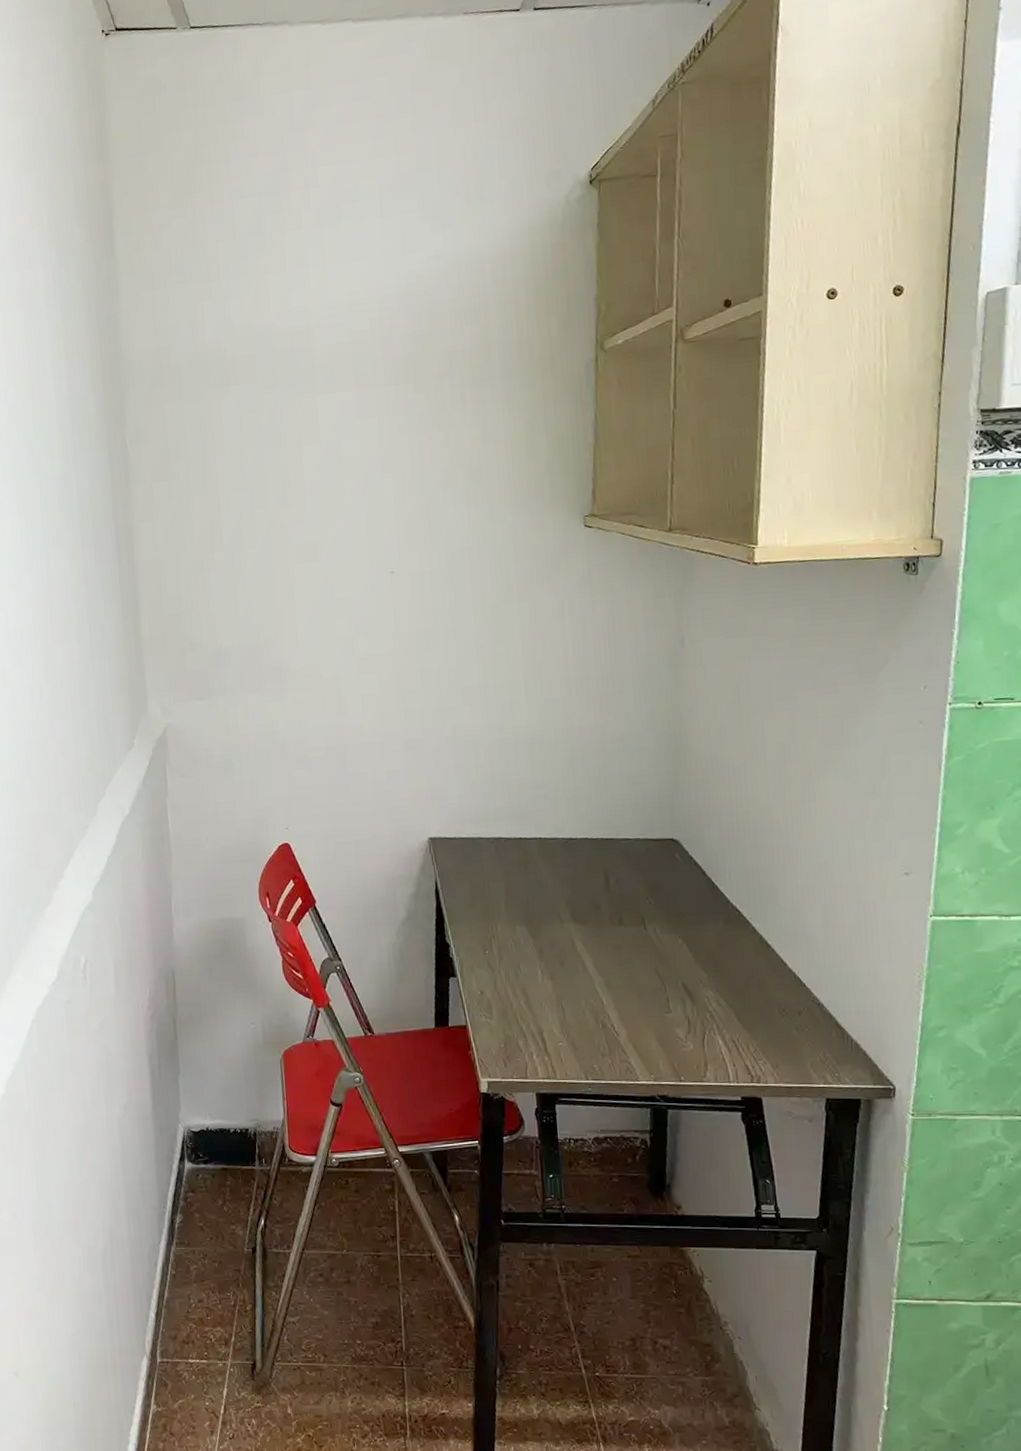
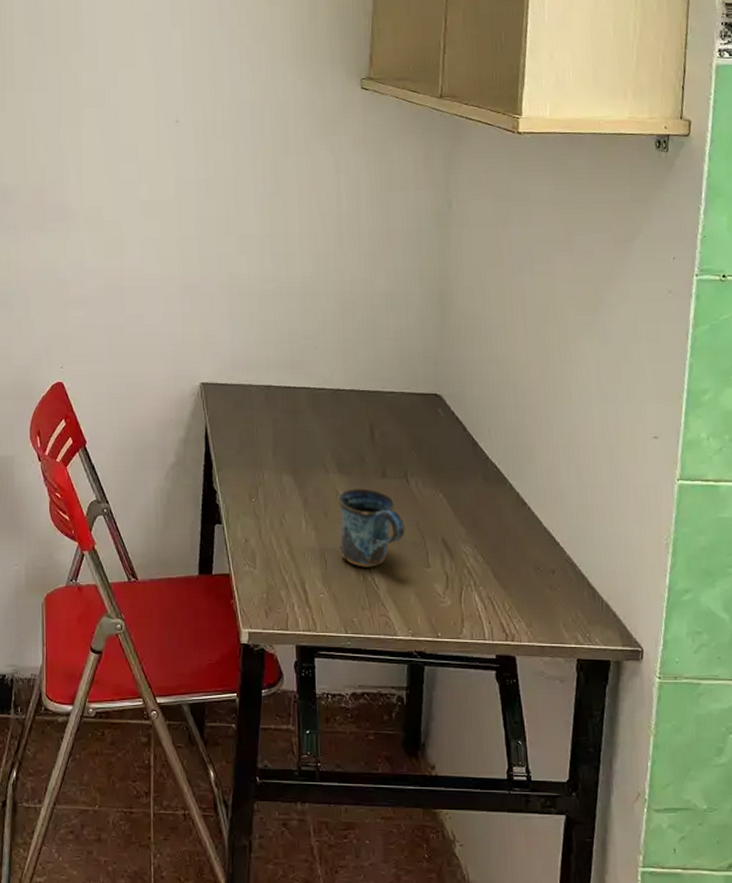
mug: none [573,936,644,1015] -> present [337,488,405,567]

